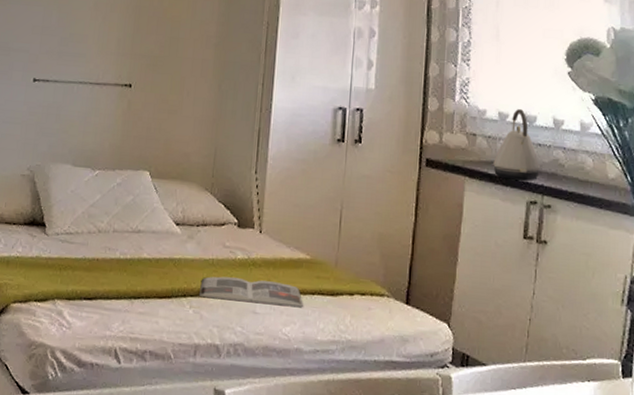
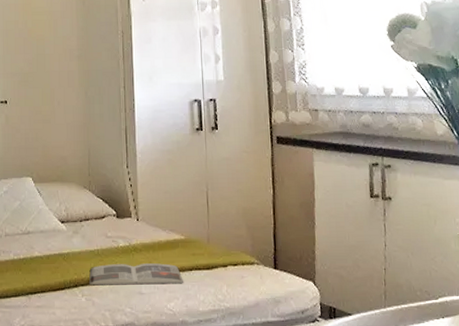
kettle: present [493,109,541,182] -> none [336,83,378,147]

